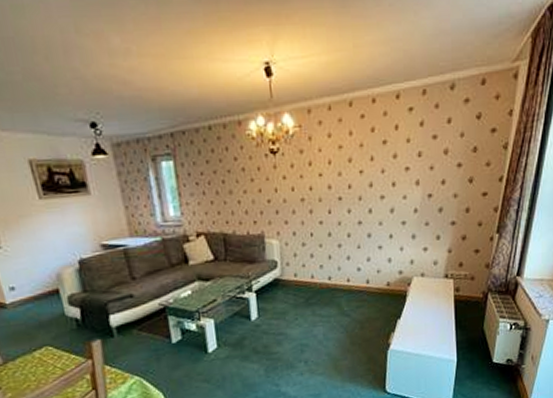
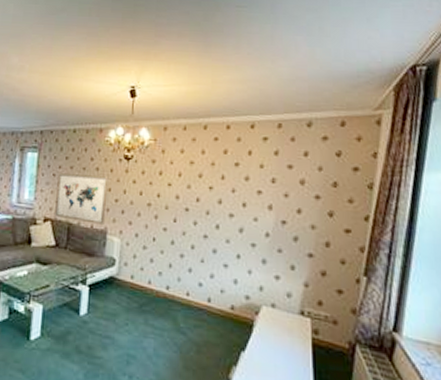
wall art: none [202,176,260,230] -> present [55,173,109,224]

